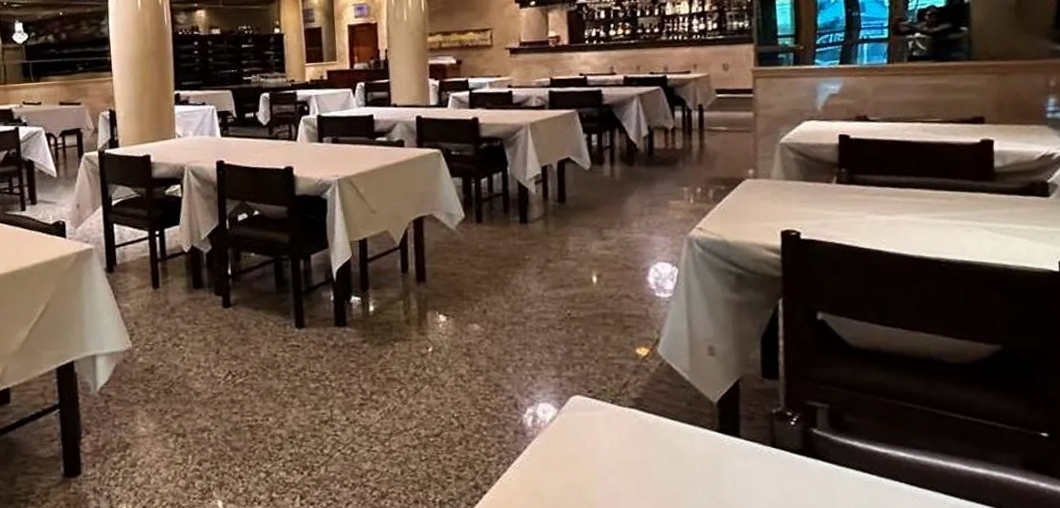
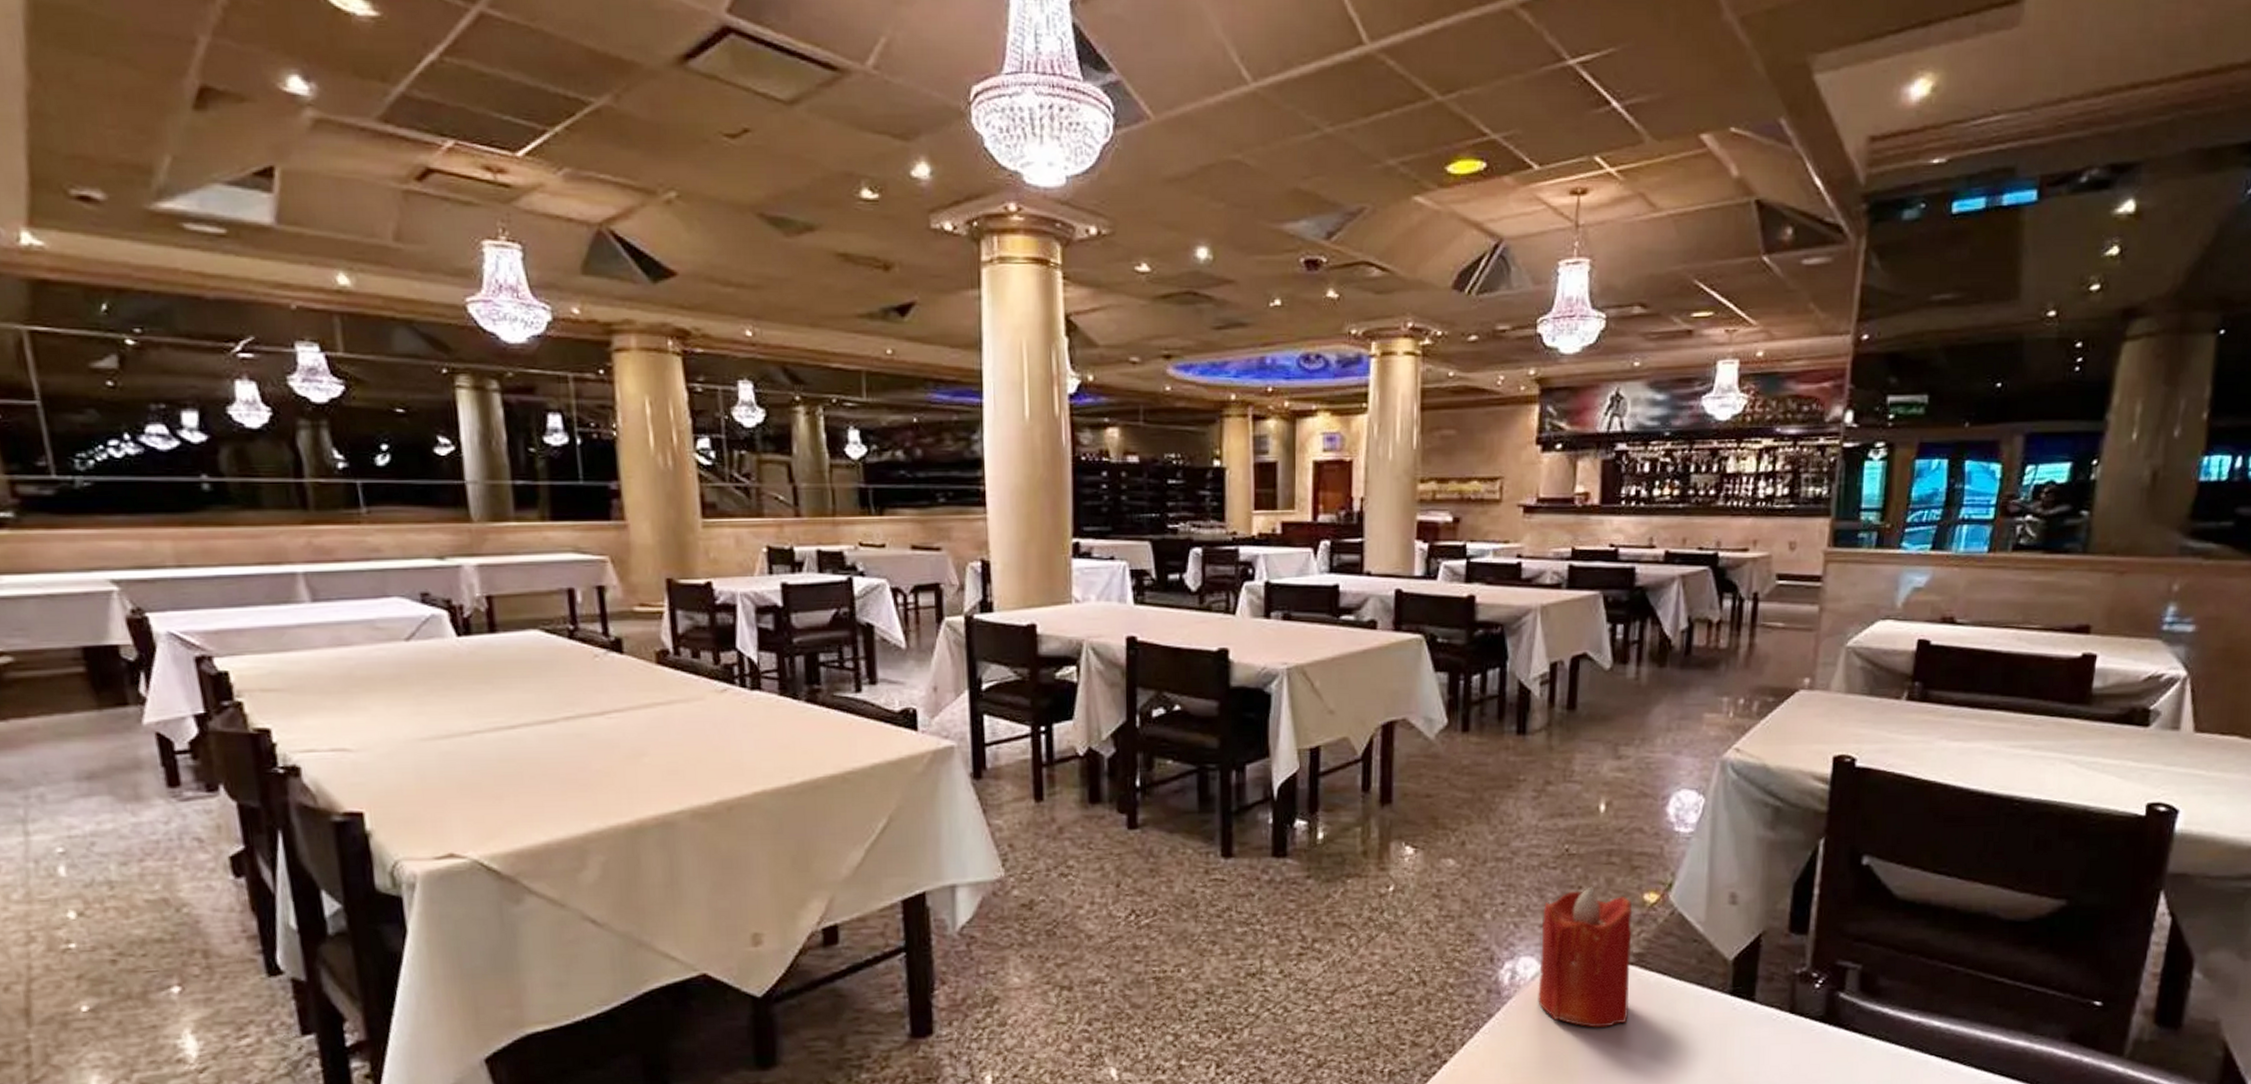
candle: none [554,343,634,462] -> present [1538,886,1633,1028]

